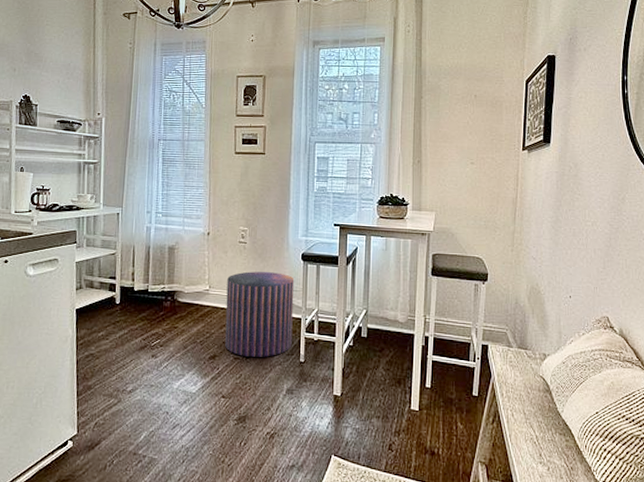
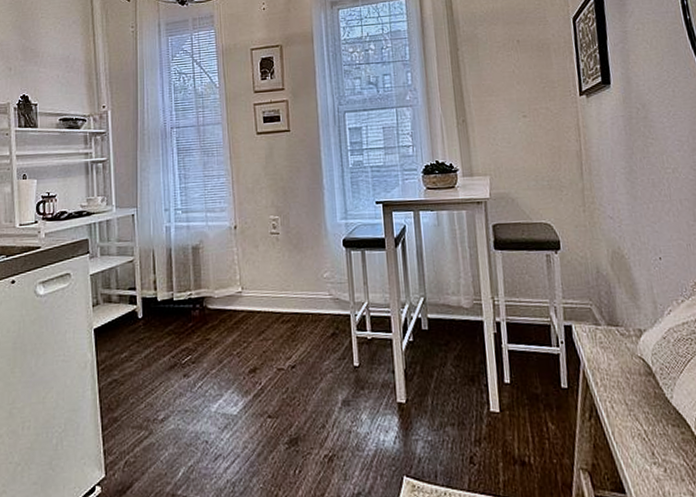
pouf: present [225,271,295,357] -> none [261,264,343,366]

